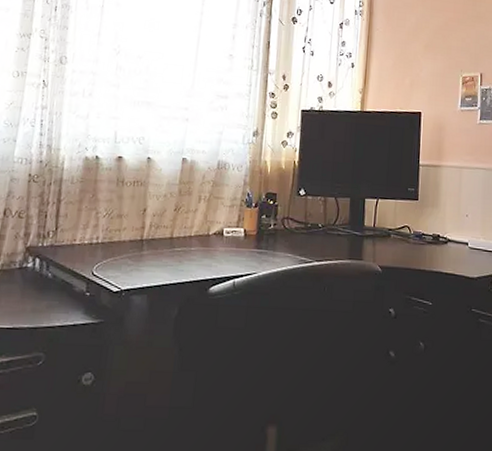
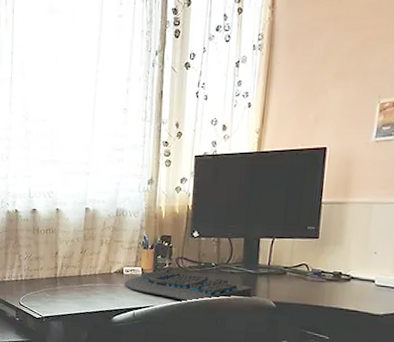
keyboard: none [225,230,360,268] -> present [125,269,253,302]

